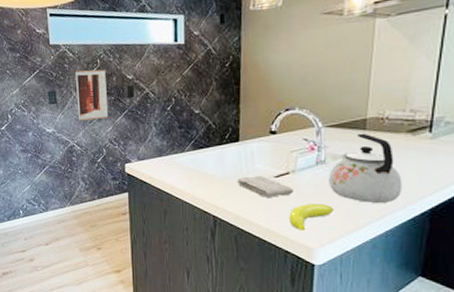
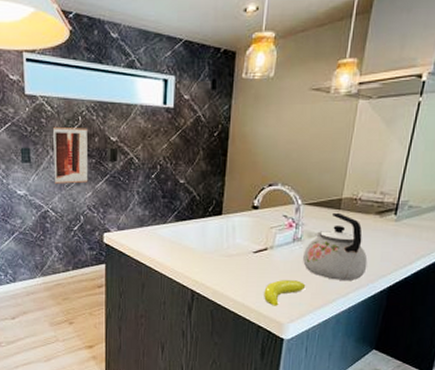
washcloth: present [237,175,293,197] -> none [217,250,270,273]

